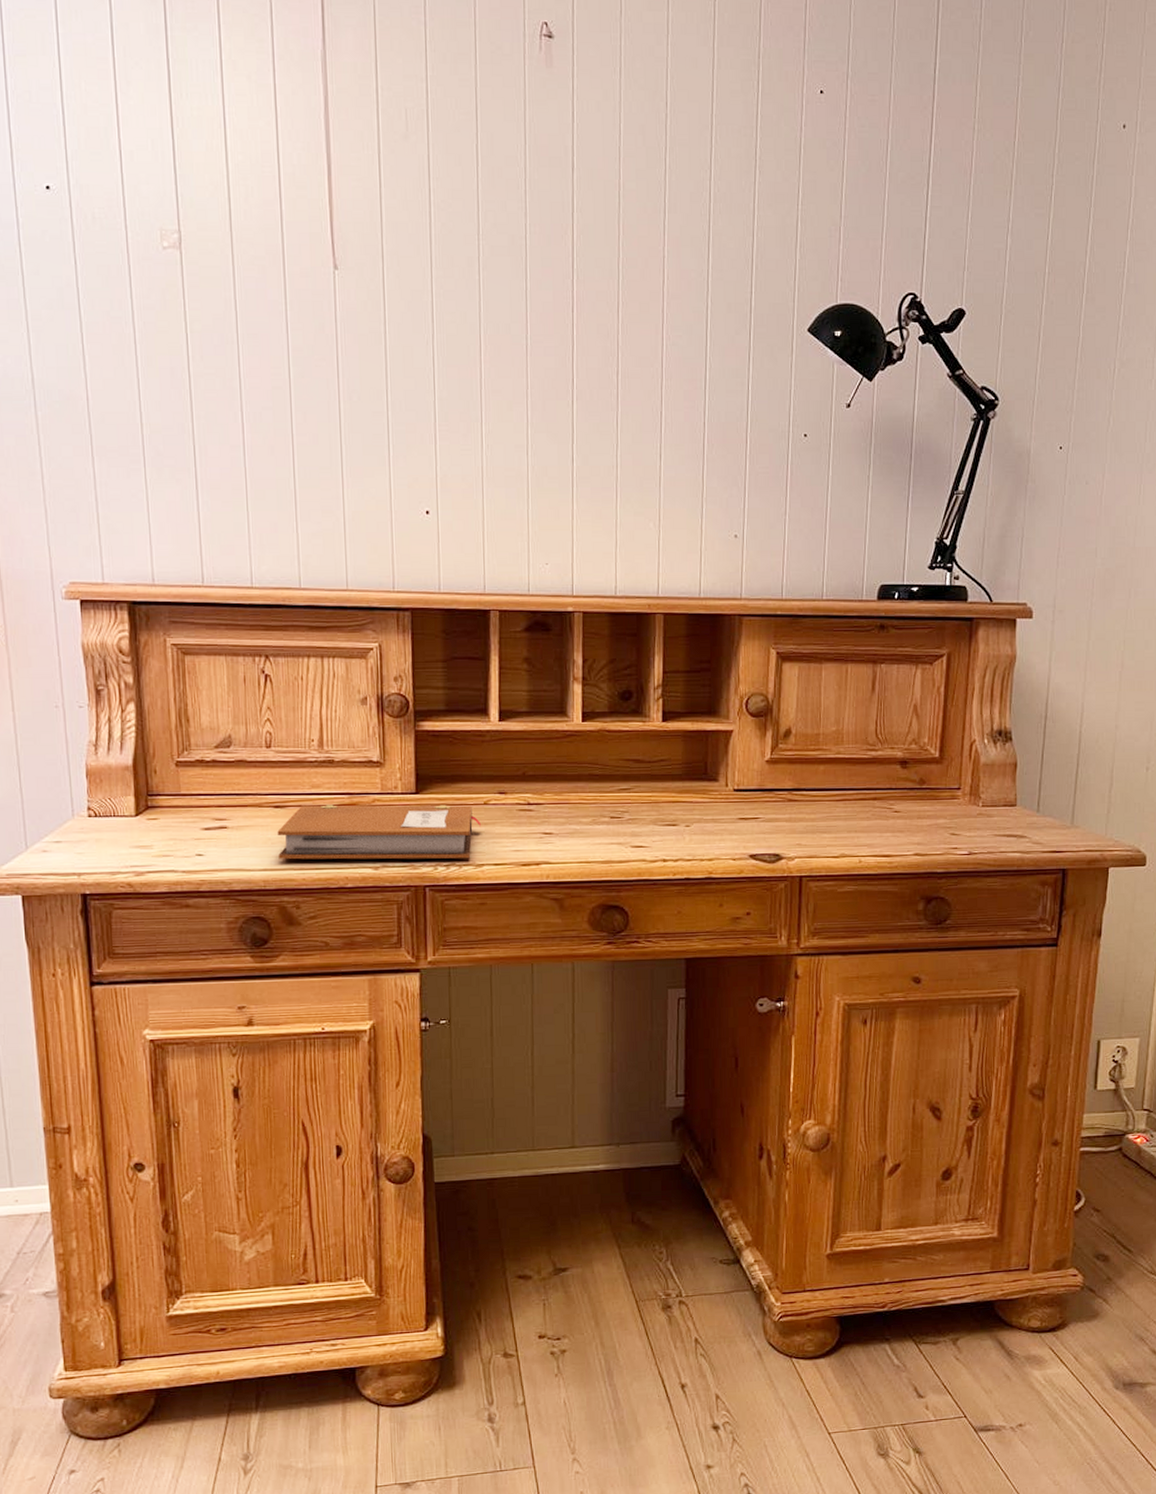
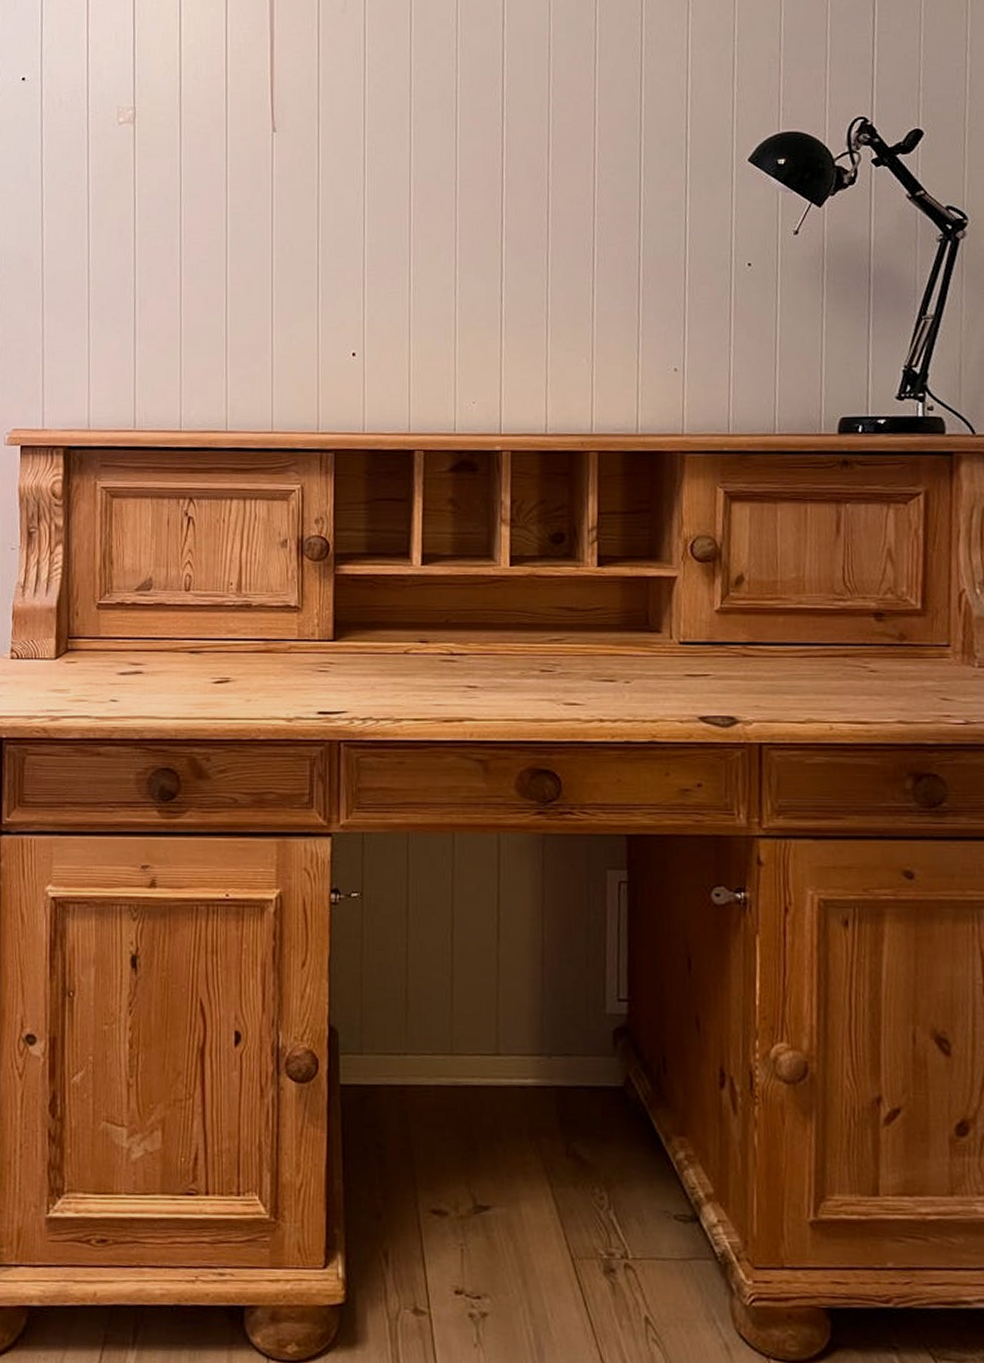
notebook: present [277,804,482,860] -> none [191,651,401,713]

